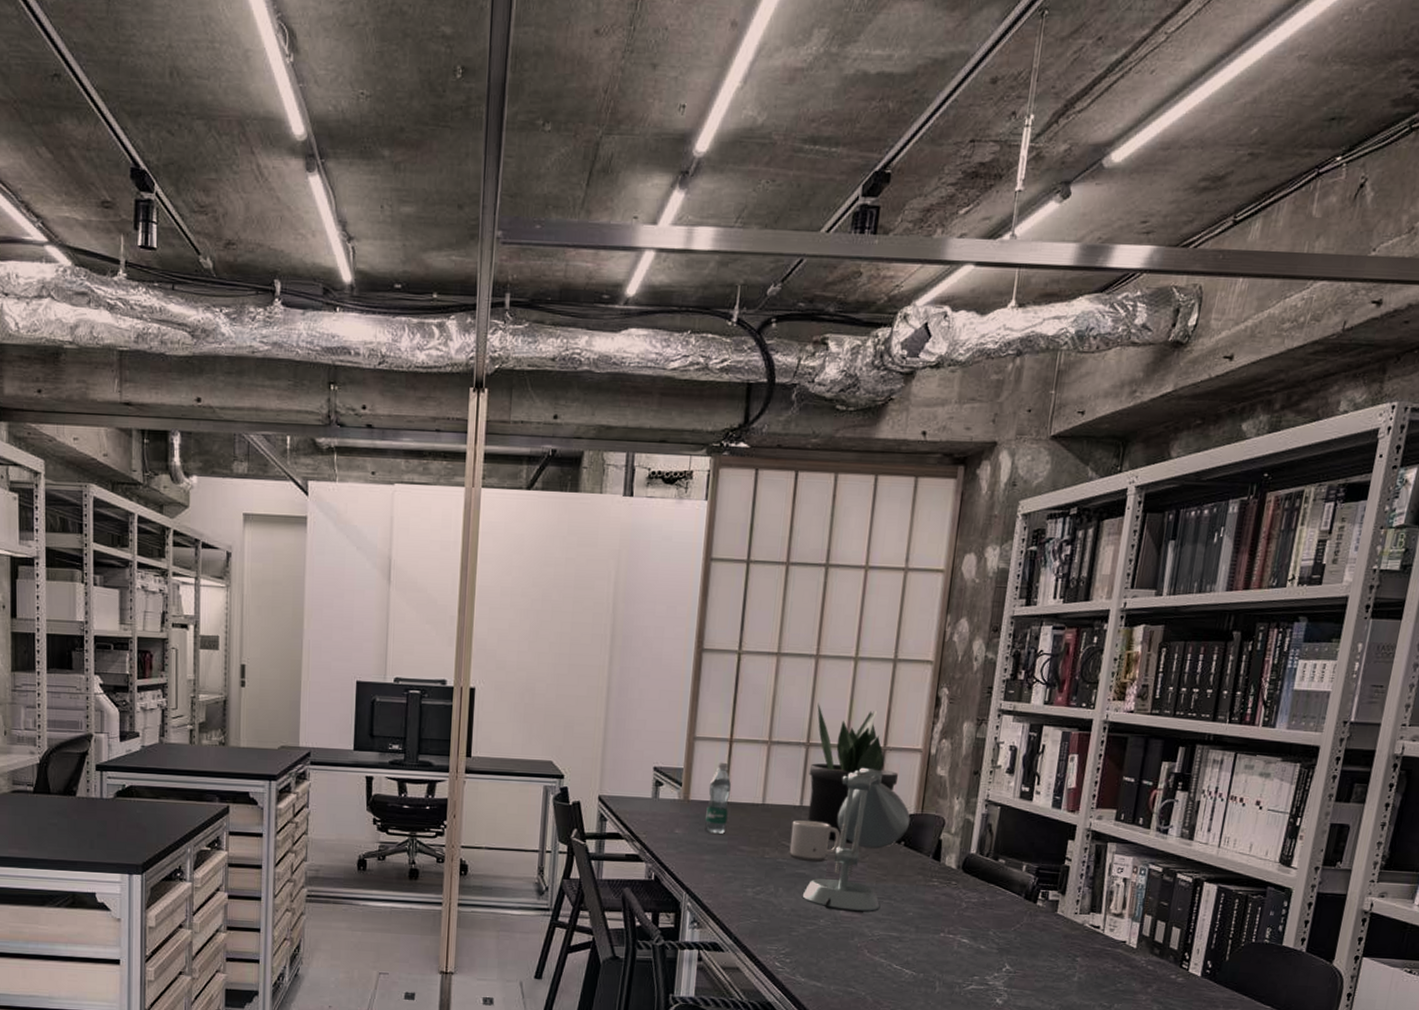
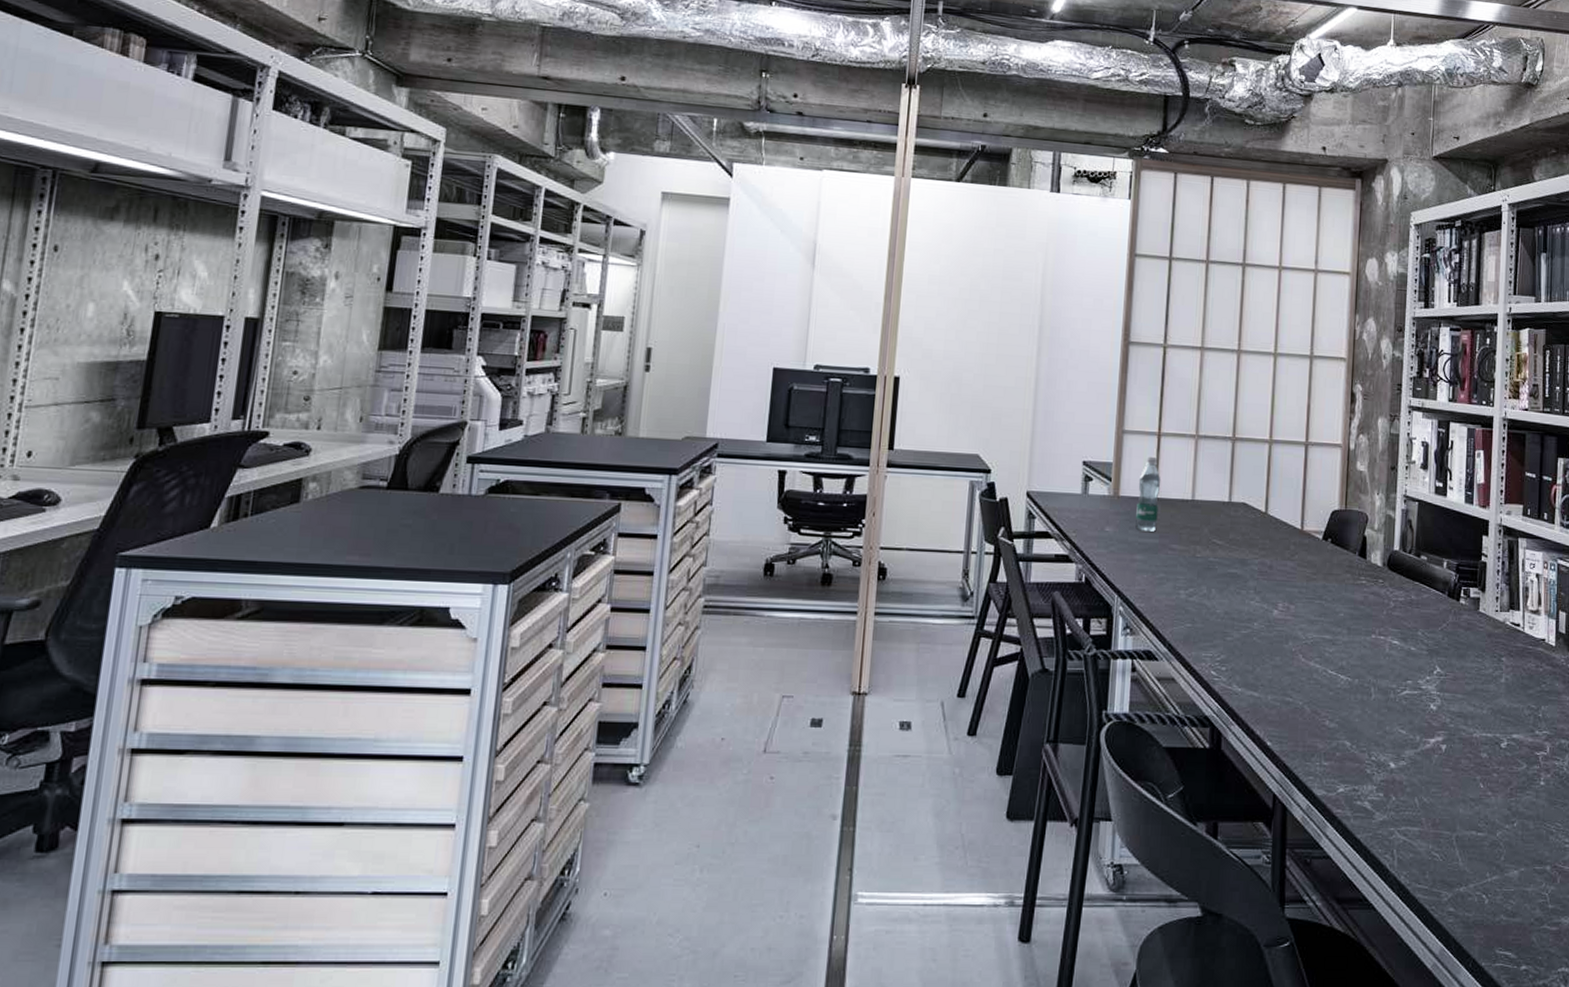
mug: present [789,819,841,863] -> none [1220,516,1271,562]
desk lamp: present [802,768,911,913] -> none [1235,463,1335,615]
planter: present [808,703,899,844] -> none [1236,397,1322,541]

